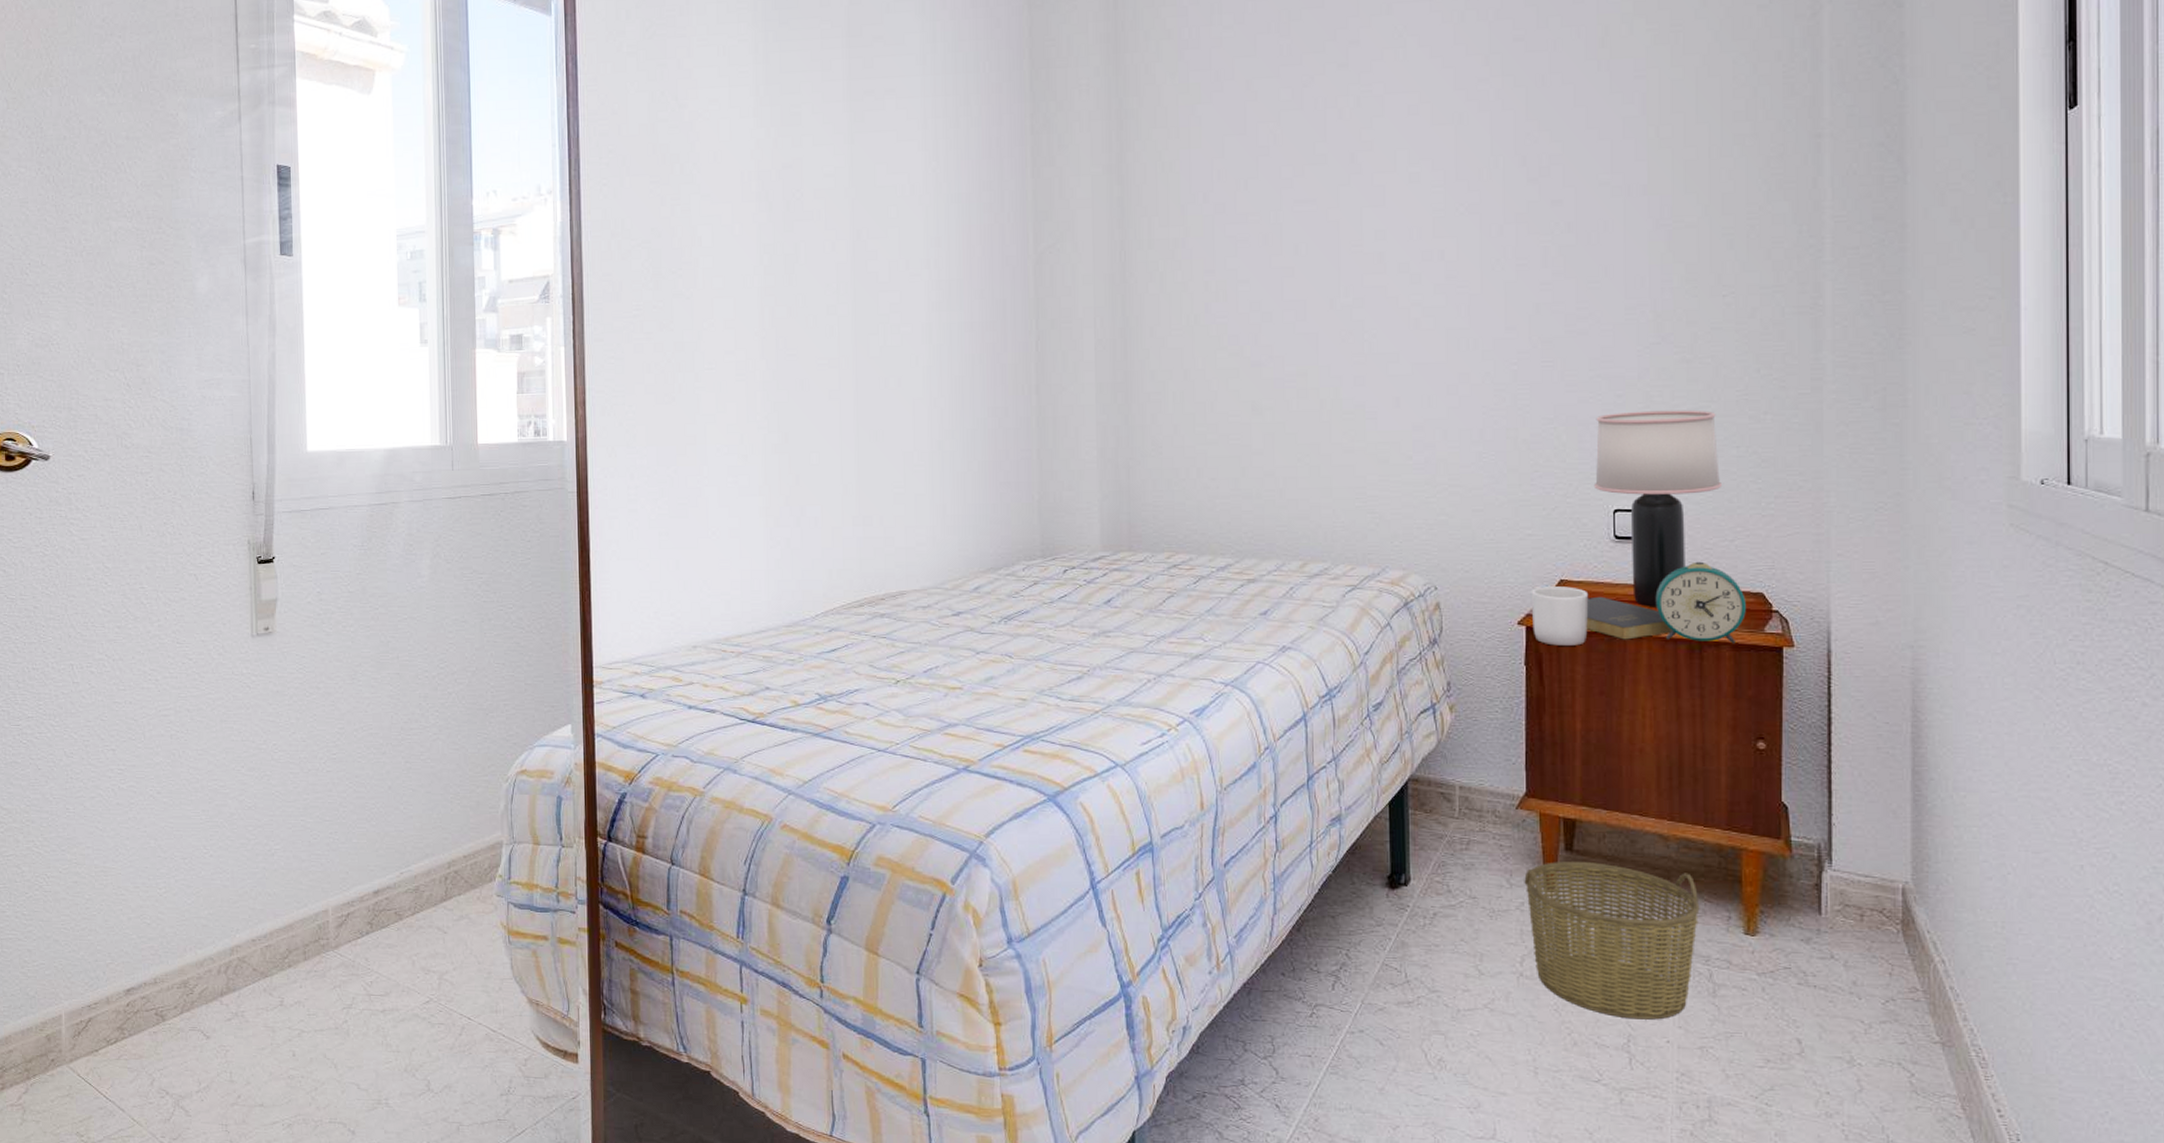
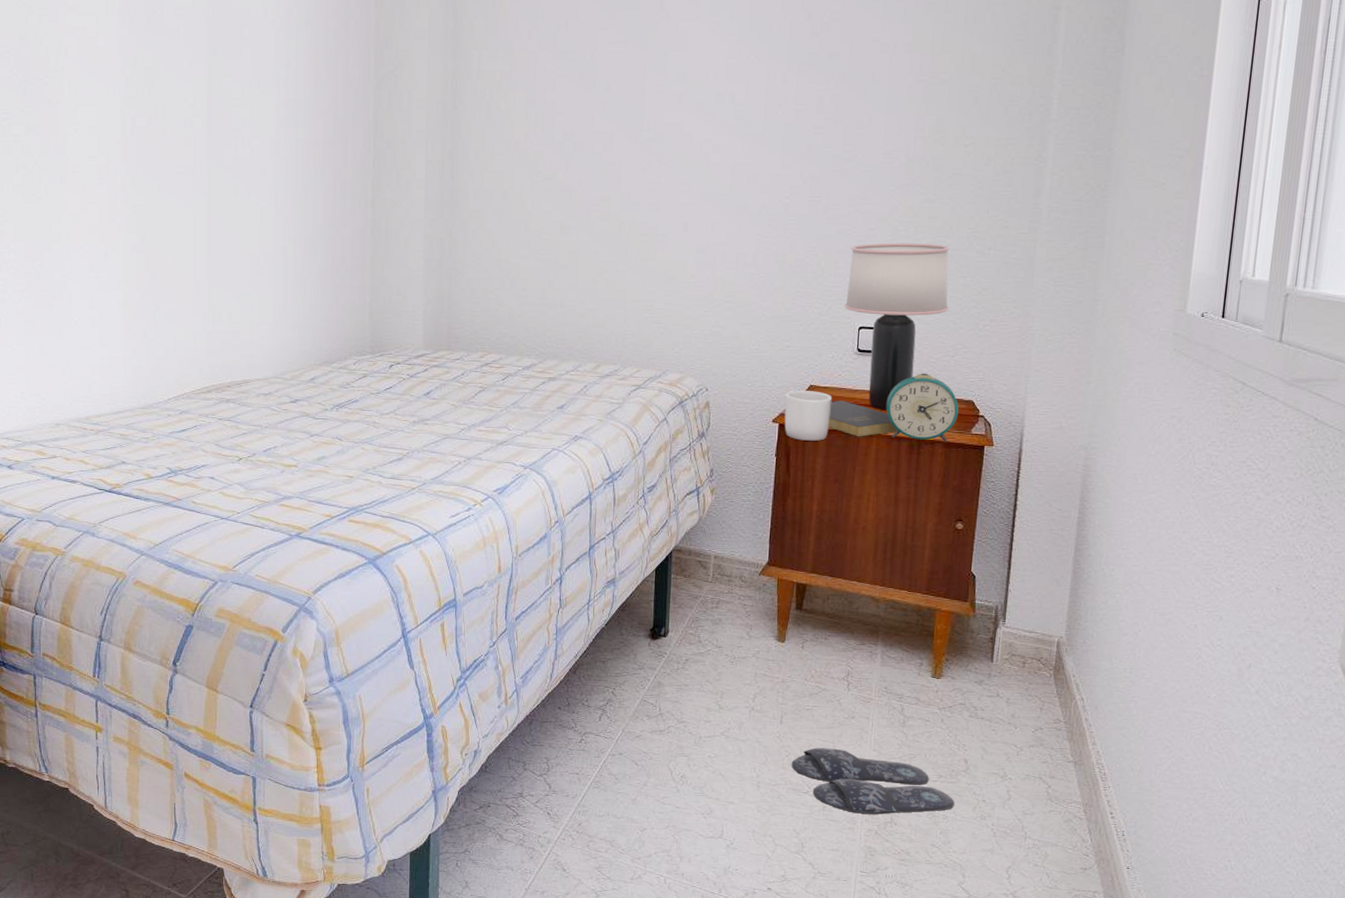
basket: present [1524,862,1700,1020] -> none [761,618,899,745]
slippers: none [1576,1024,1789,1110] -> present [792,748,954,815]

